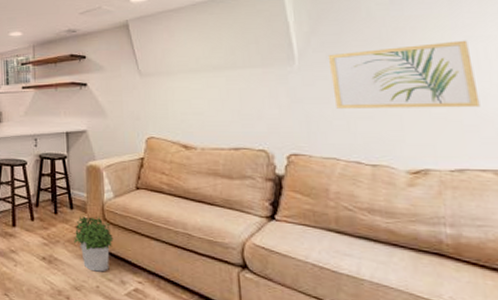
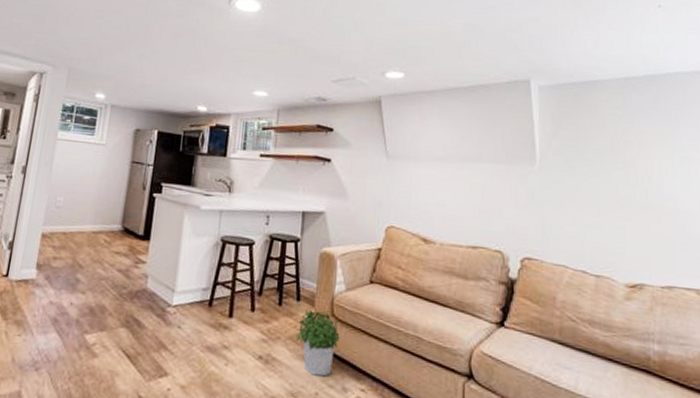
wall art: present [327,40,481,109] -> none [565,158,689,227]

